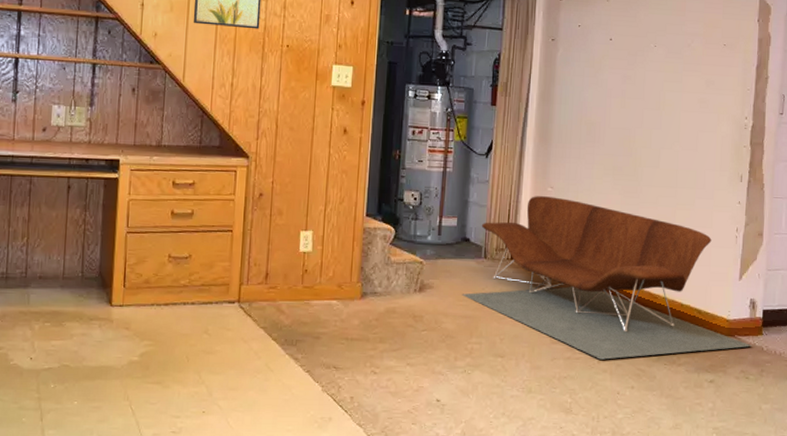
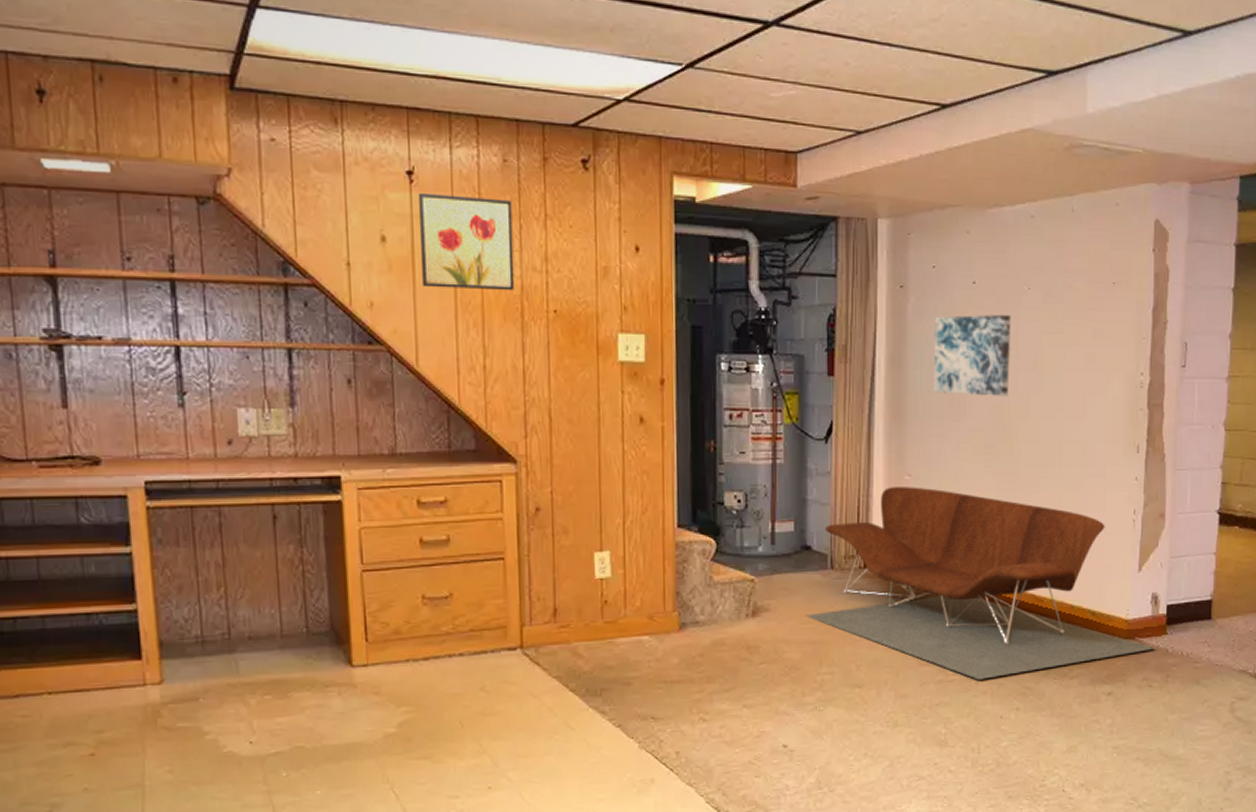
wall art: none [574,64,640,130] -> present [933,315,1012,396]

